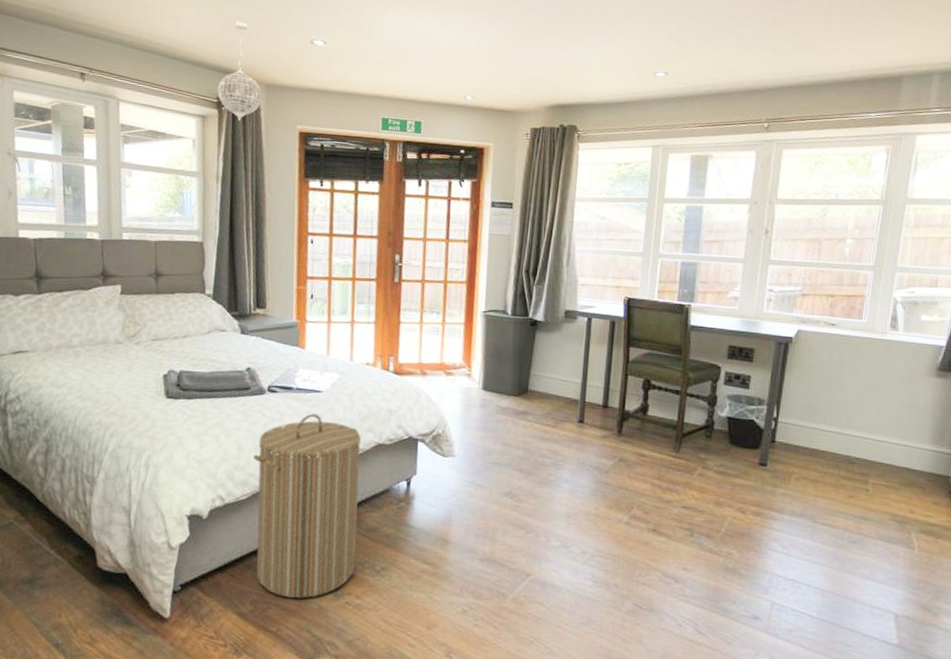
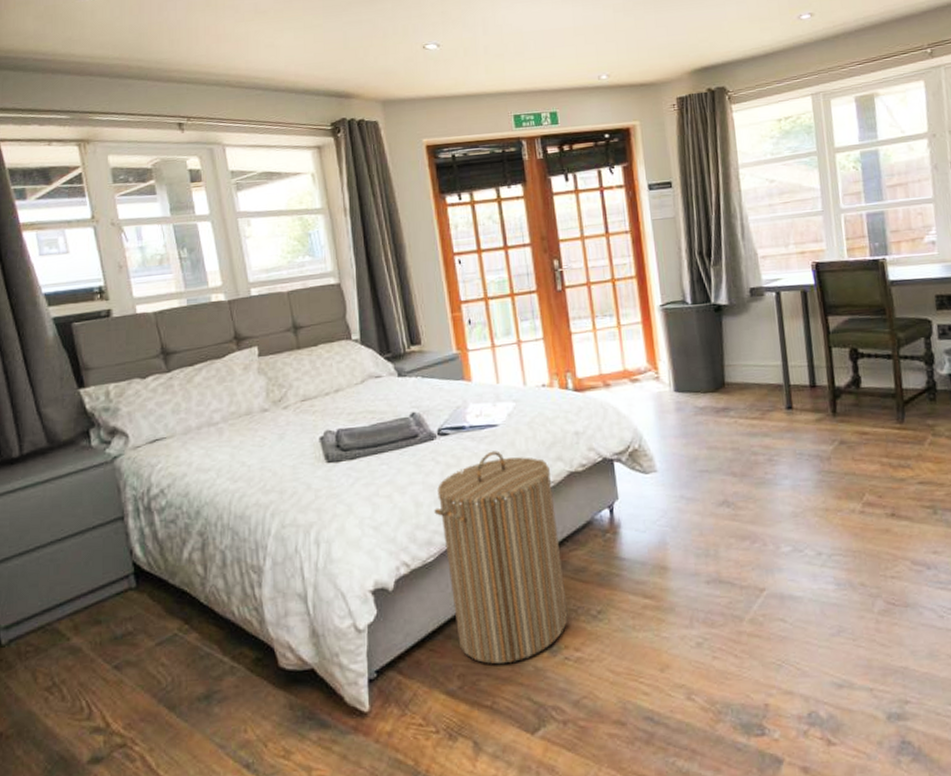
pendant light: present [217,21,262,122] -> none [329,38,380,146]

